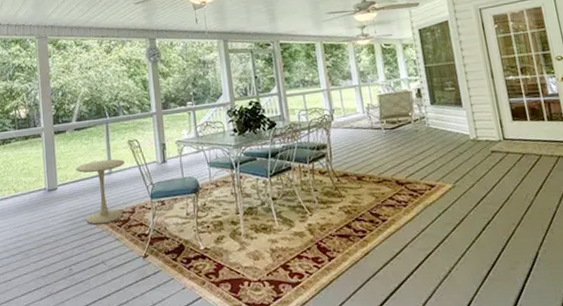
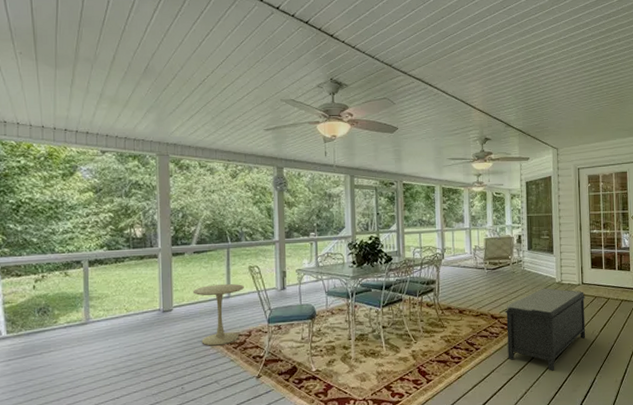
bench: none [412,146,518,245] -> present [505,287,586,371]

